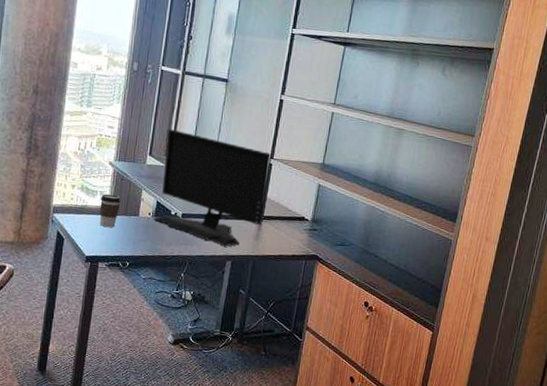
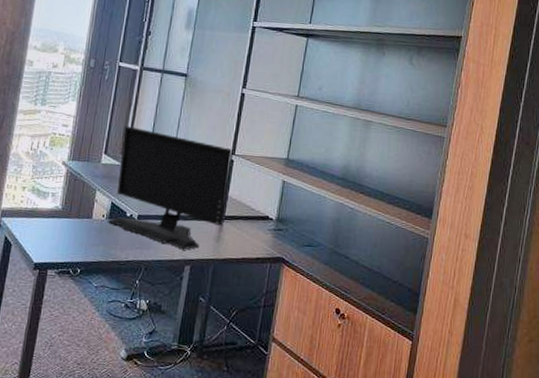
coffee cup: present [99,193,121,227] -> none [50,195,74,231]

